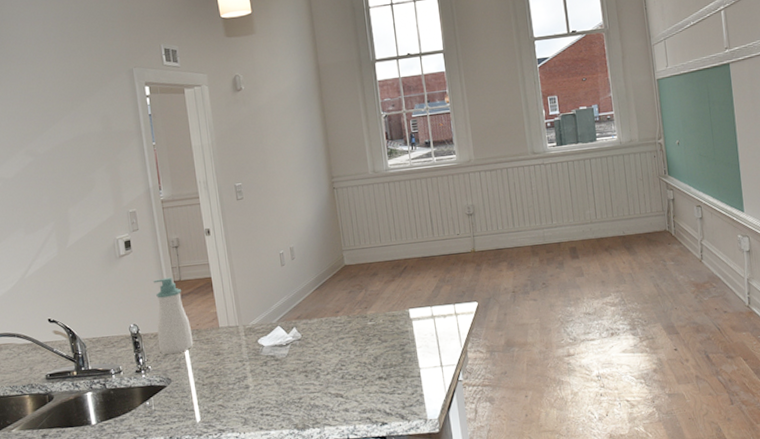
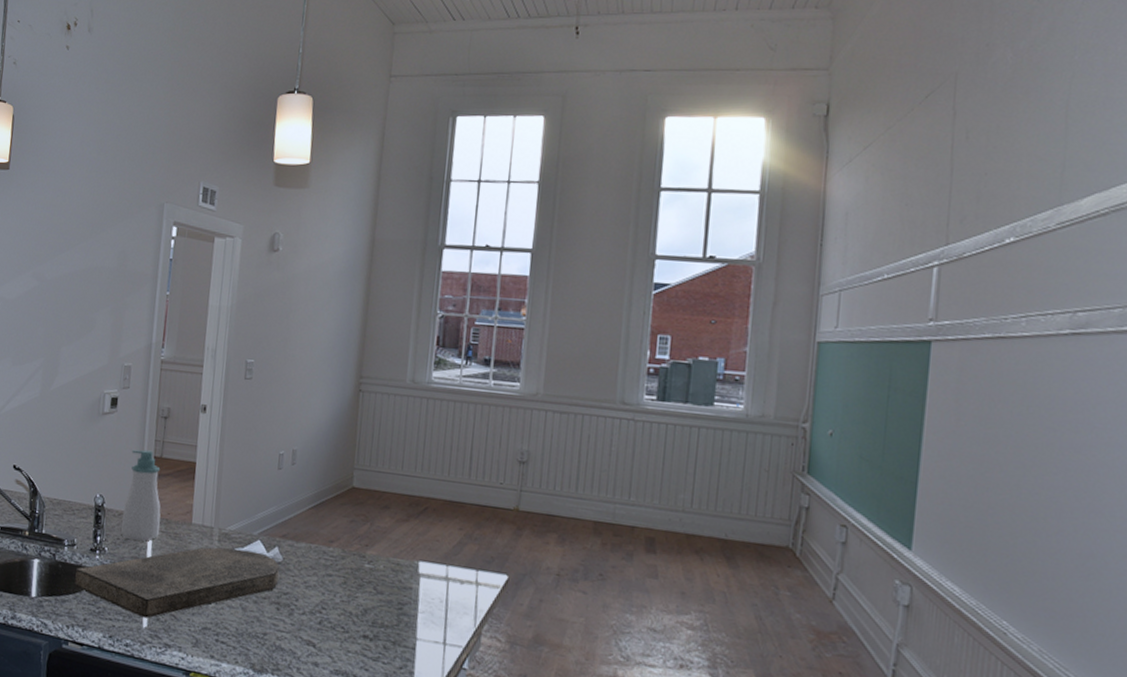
cutting board: none [126,335,303,414] -> present [74,547,281,619]

